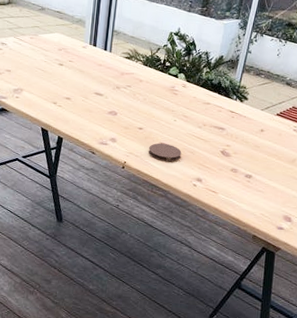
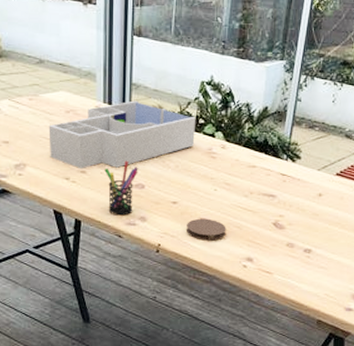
desk organizer: none [42,44,164,97] -> present [48,100,196,170]
pen holder: none [85,91,113,136] -> present [104,160,138,216]

